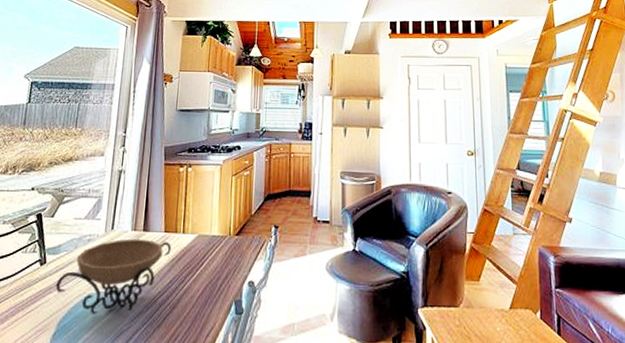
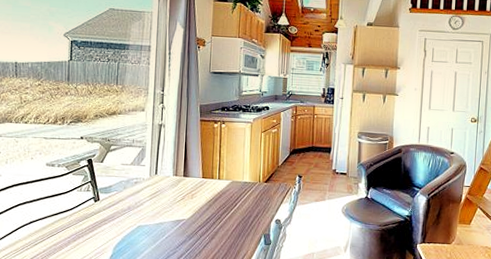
decorative bowl: present [56,238,171,315] -> none [110,182,208,243]

